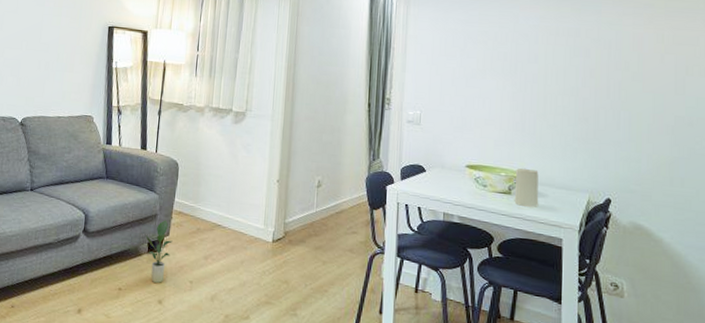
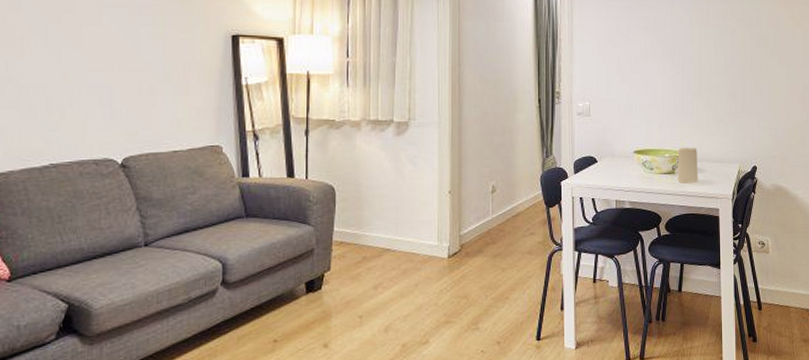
potted plant: present [145,220,173,284] -> none [302,254,335,327]

